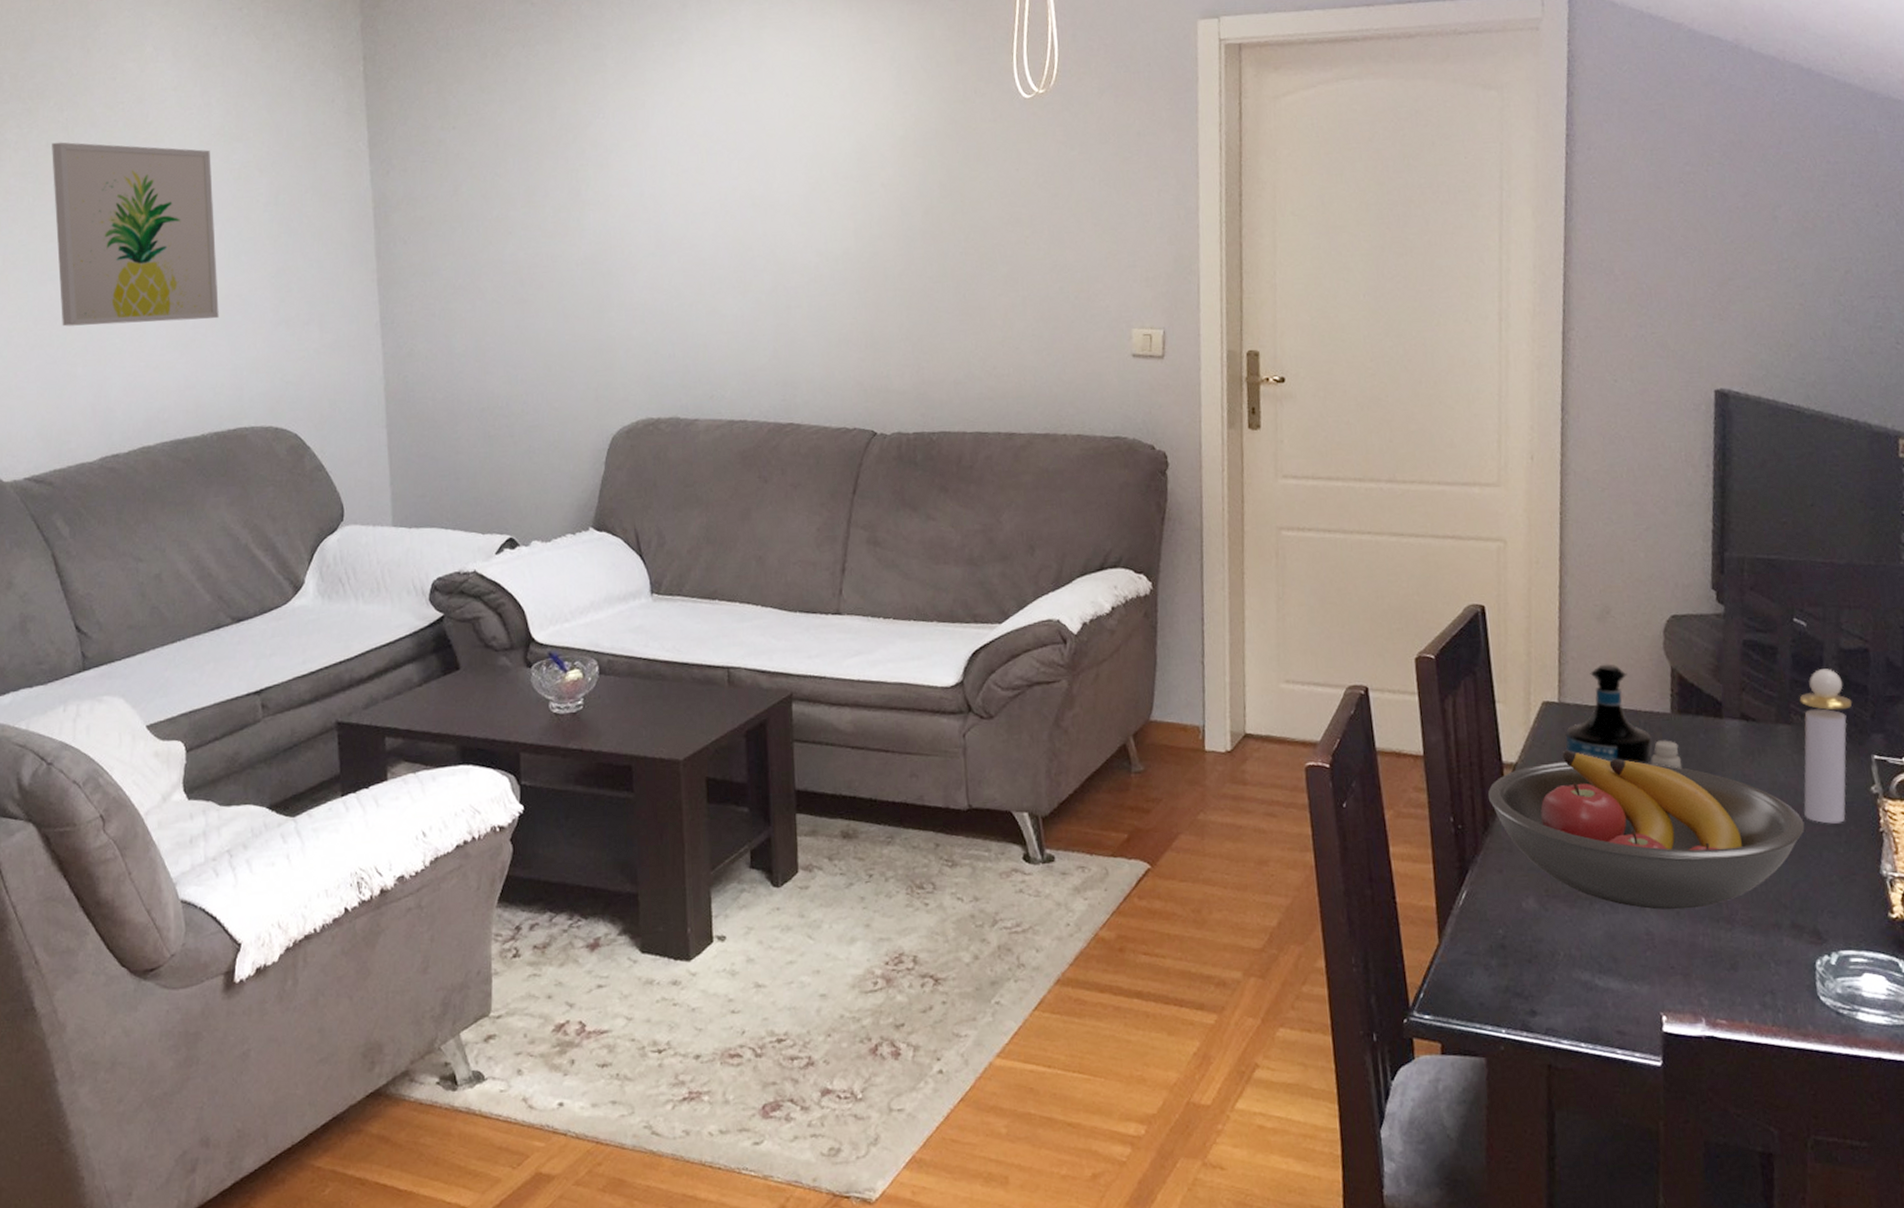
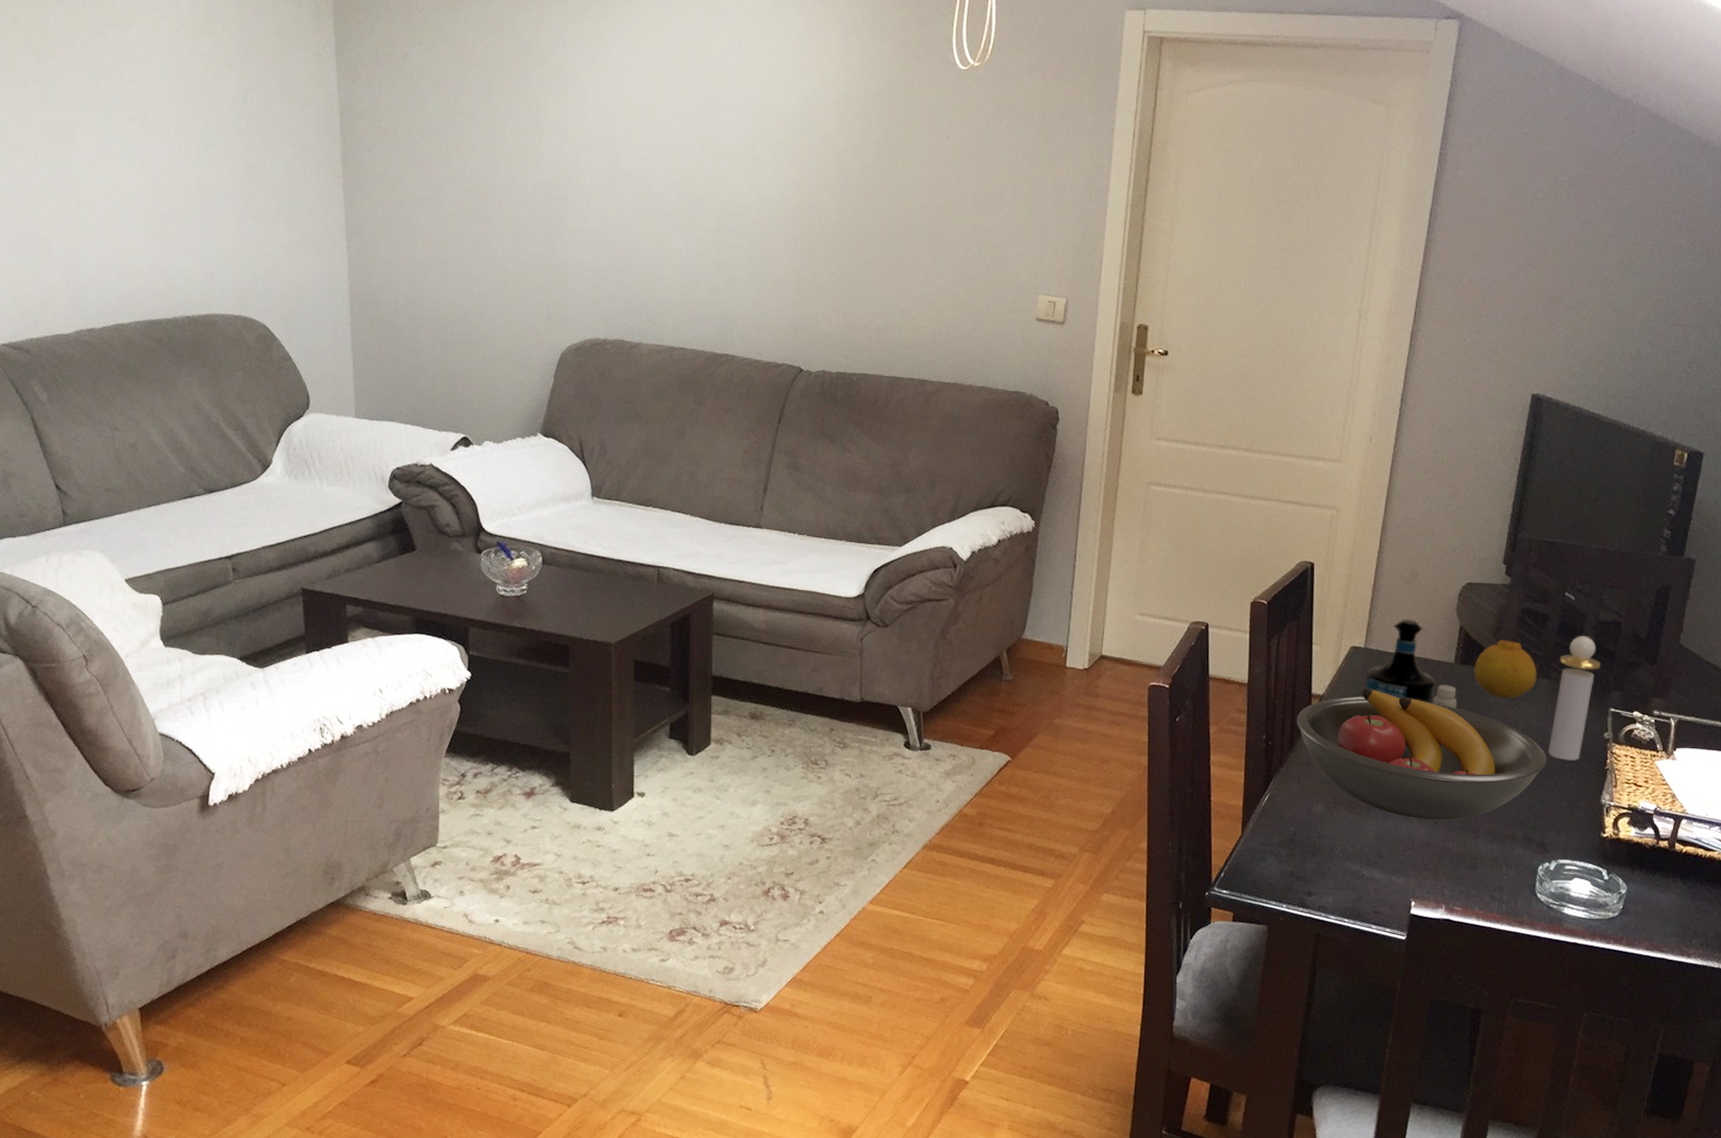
wall art: present [52,142,219,327] -> none [19,17,189,208]
fruit: none [1696,680,1776,753] -> present [1474,639,1537,699]

